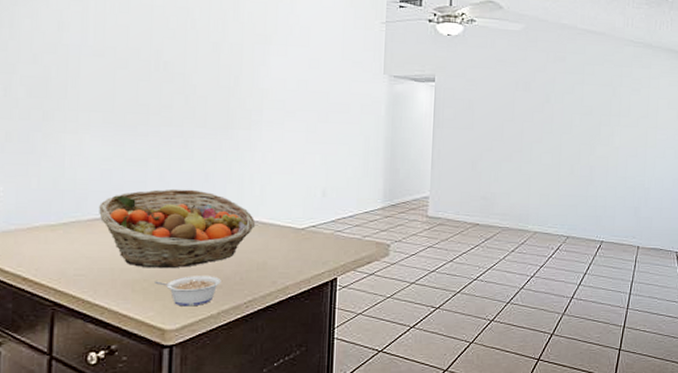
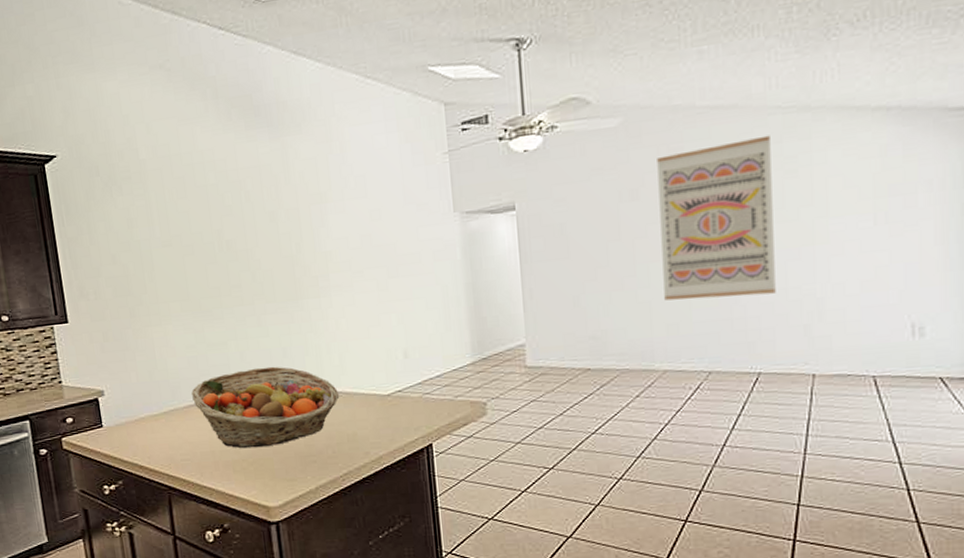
legume: present [155,276,221,307] -> none [252,451,315,484]
wall art: none [541,60,625,180] -> present [657,135,776,301]

